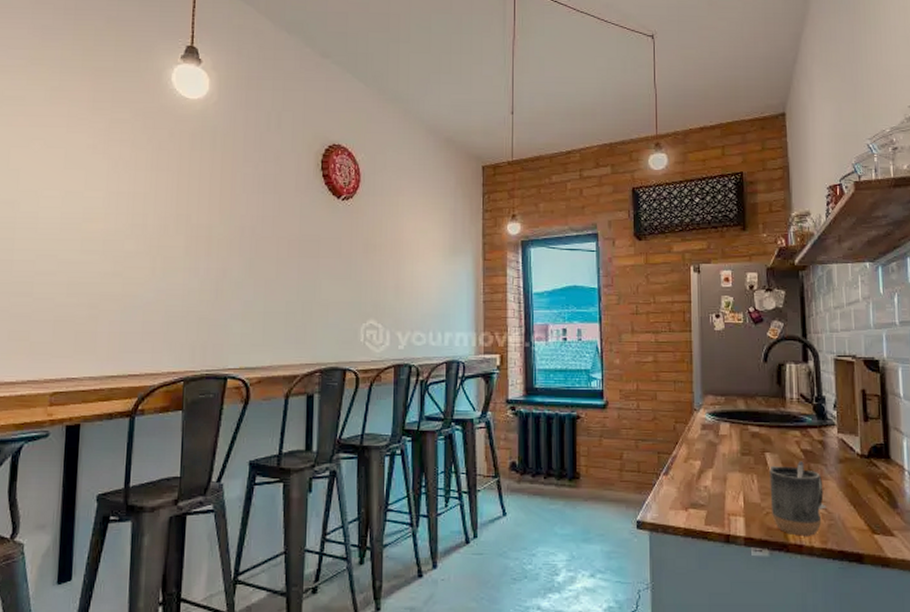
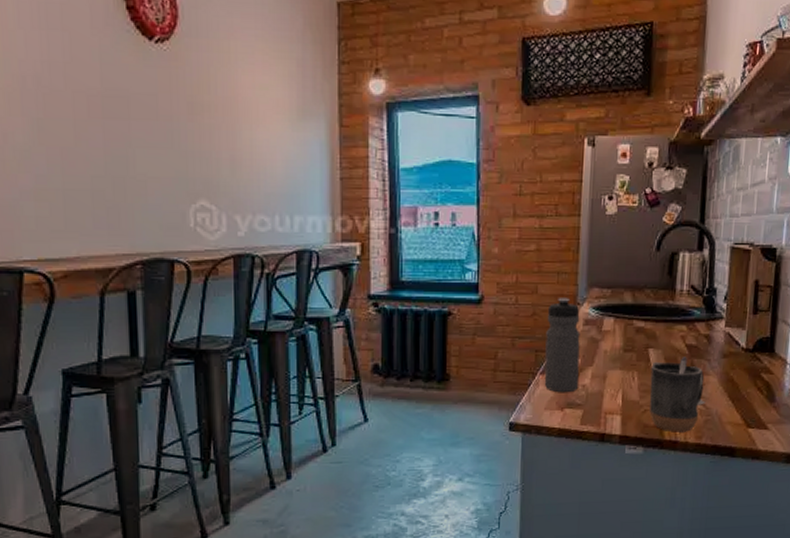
water bottle: none [667,404,701,494] -> present [544,298,581,393]

